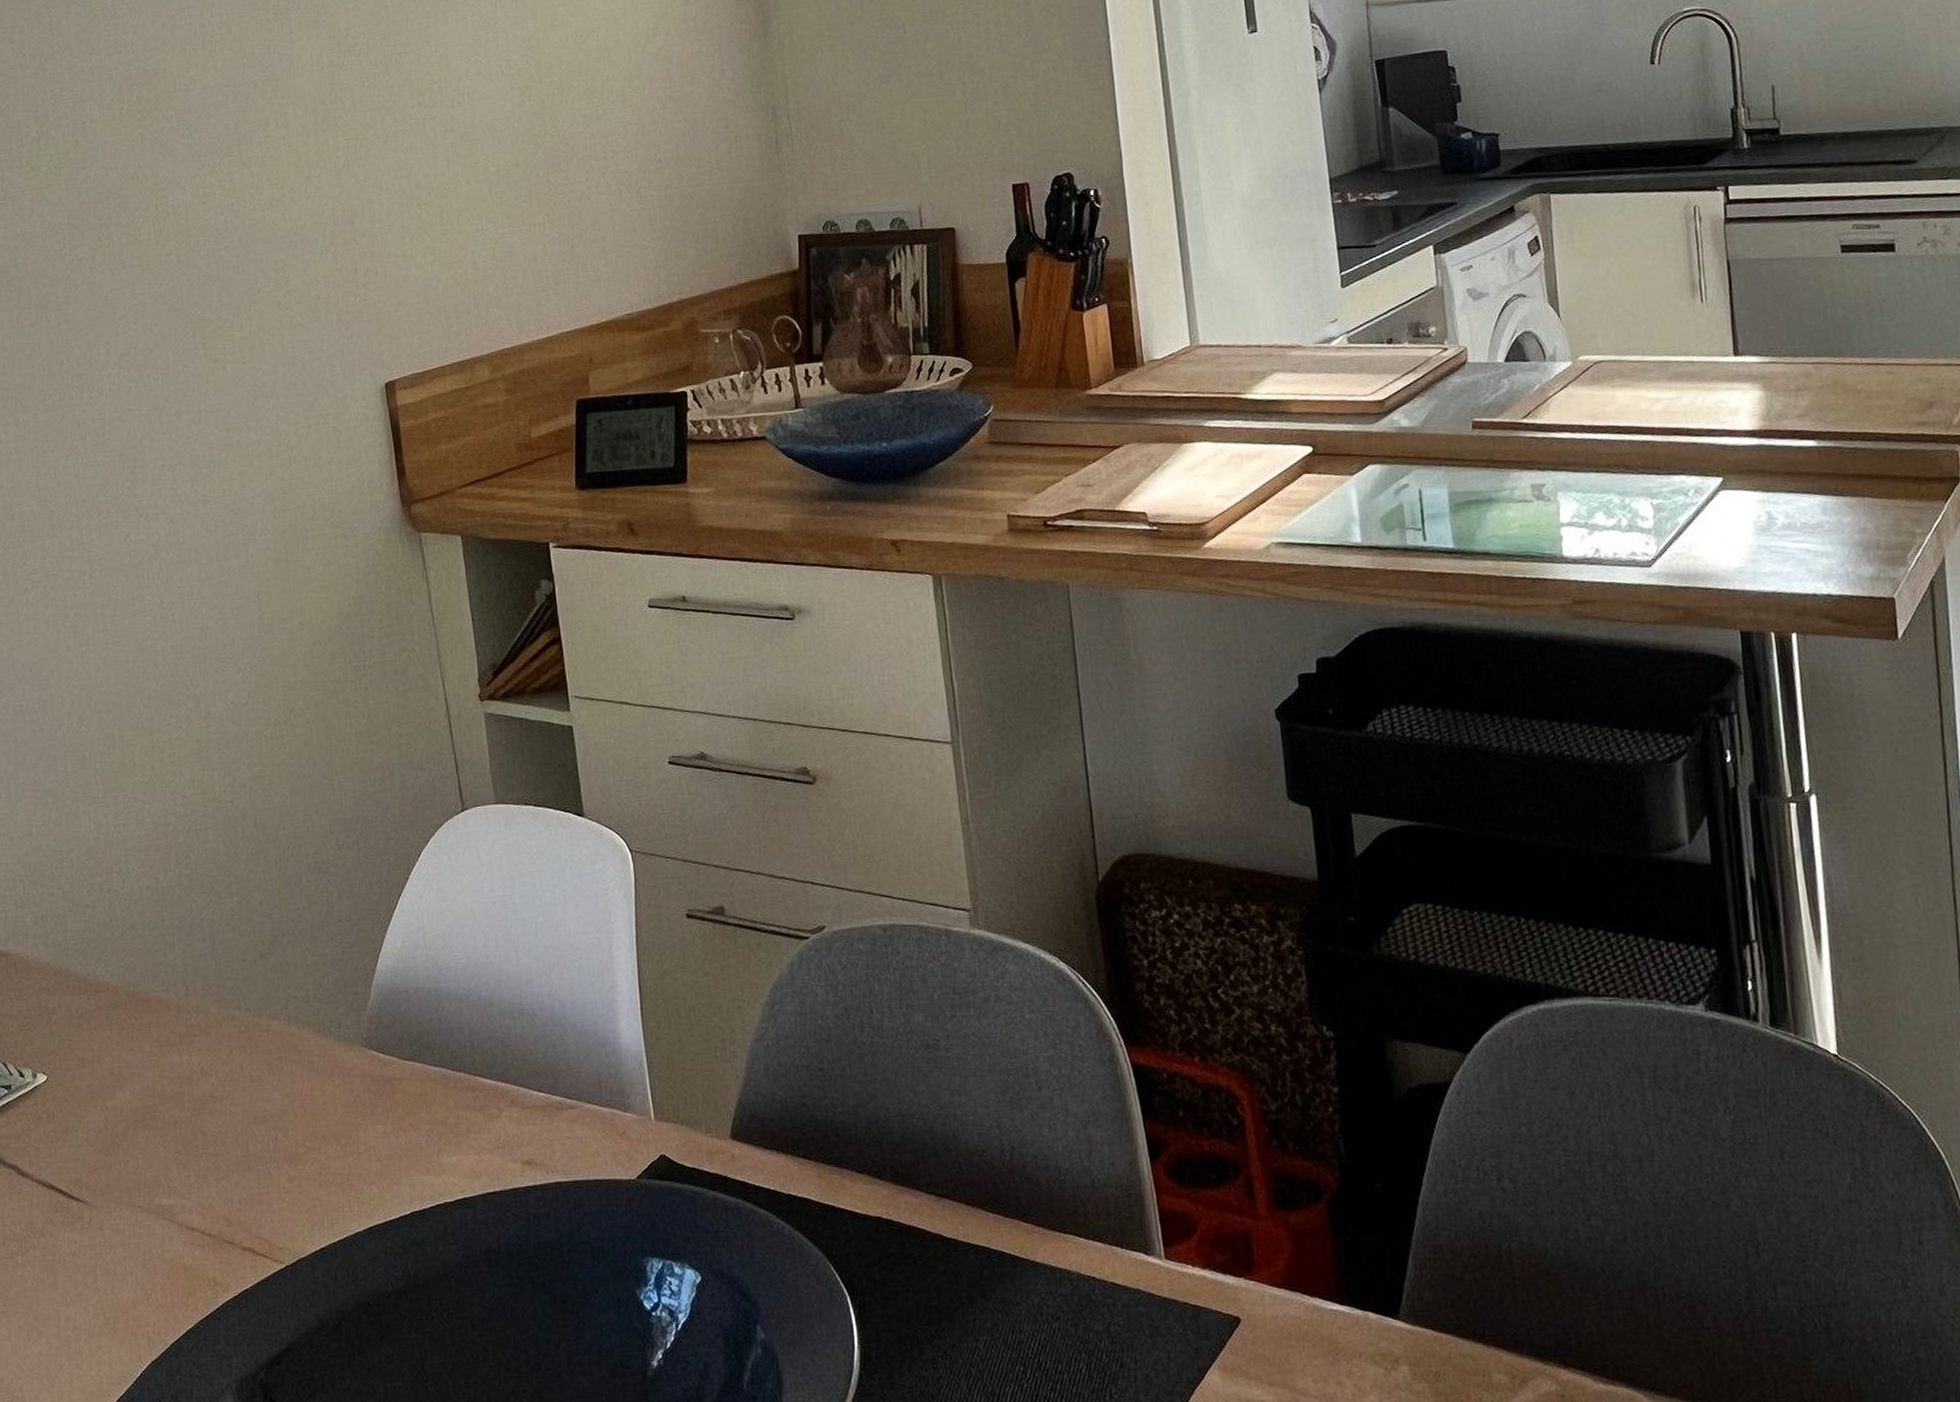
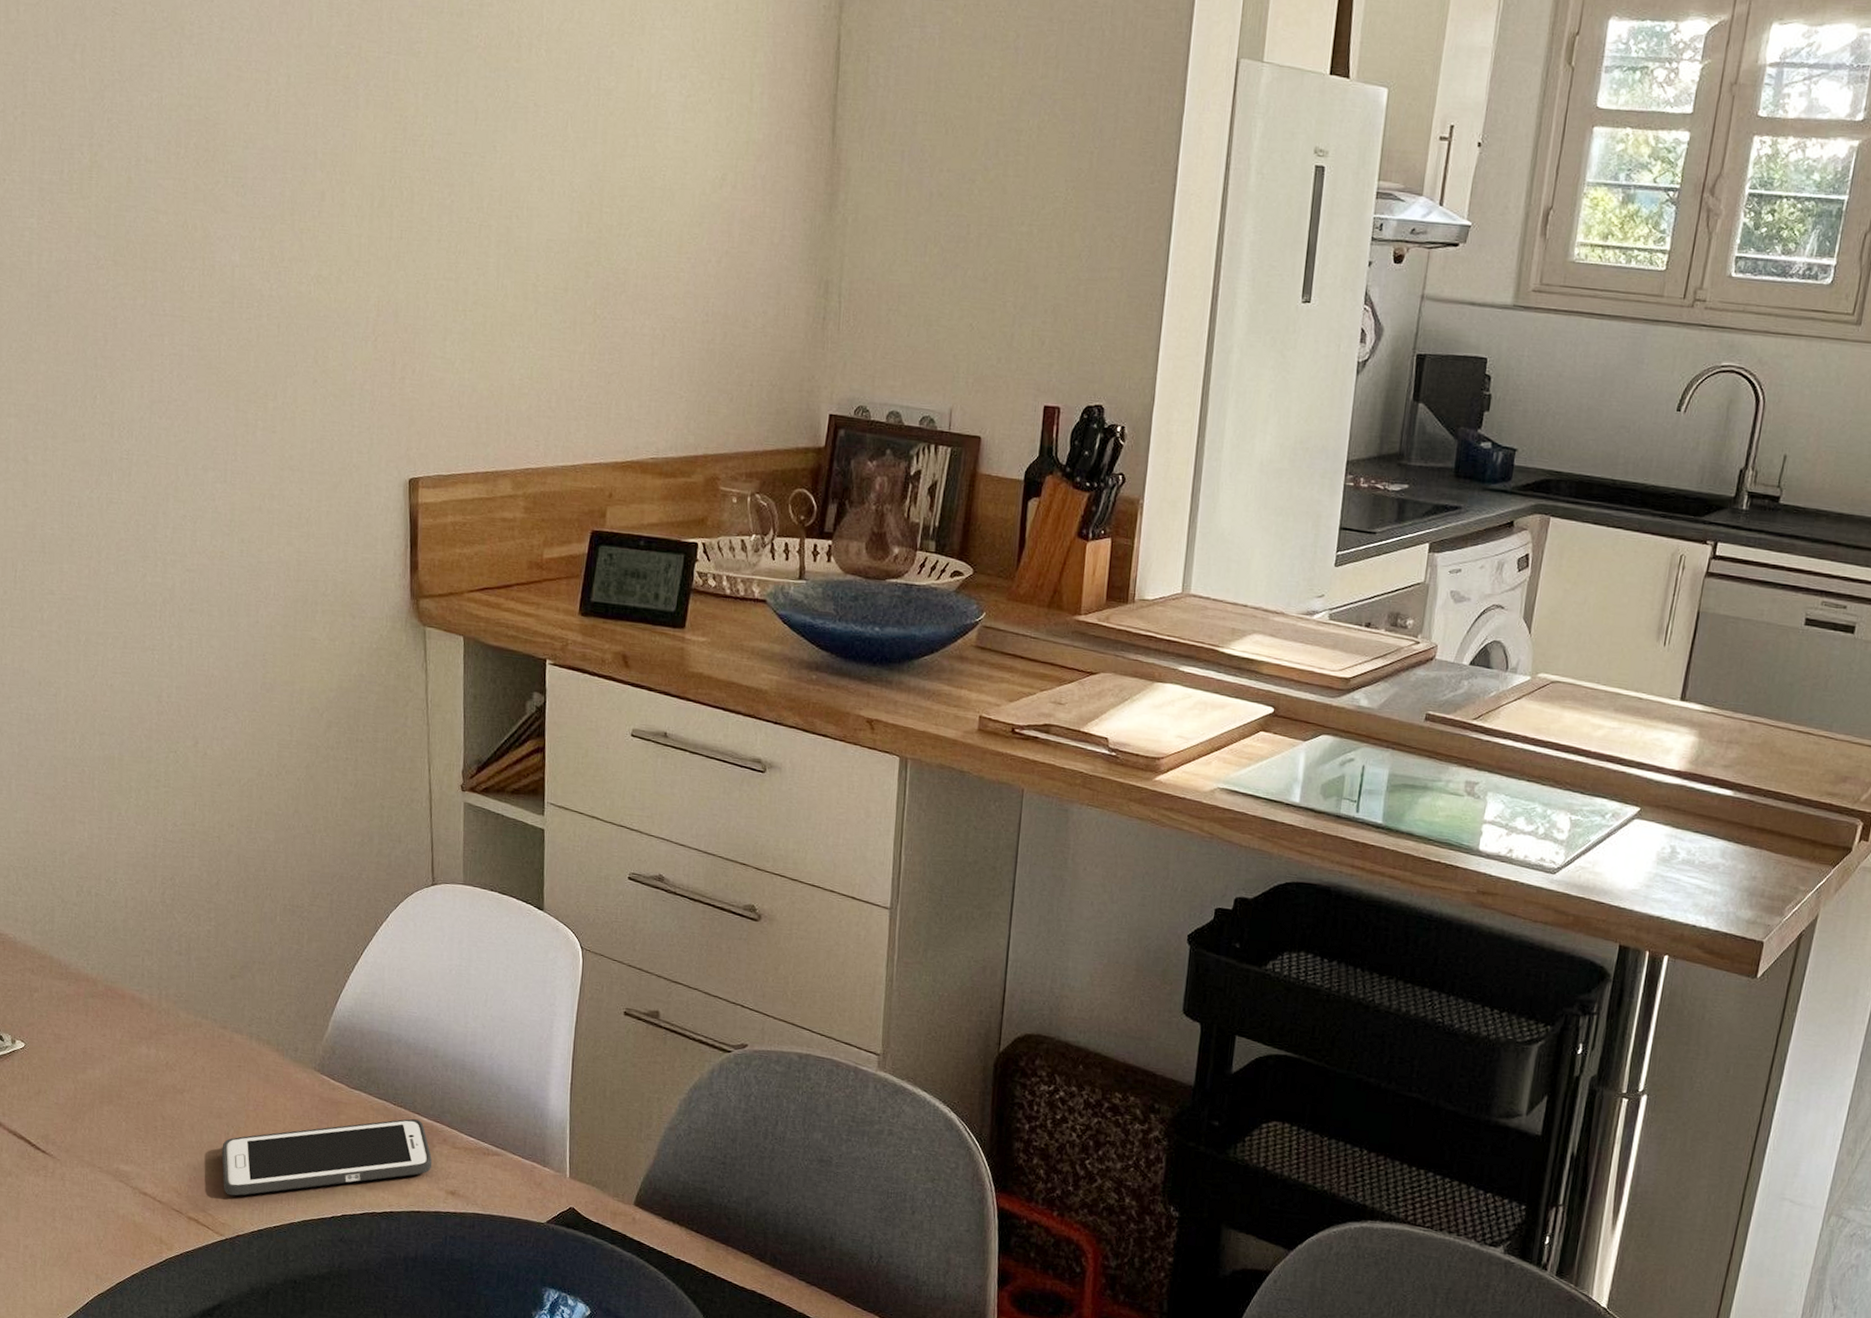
cell phone: none [271,1082,503,1213] -> present [221,1118,433,1196]

